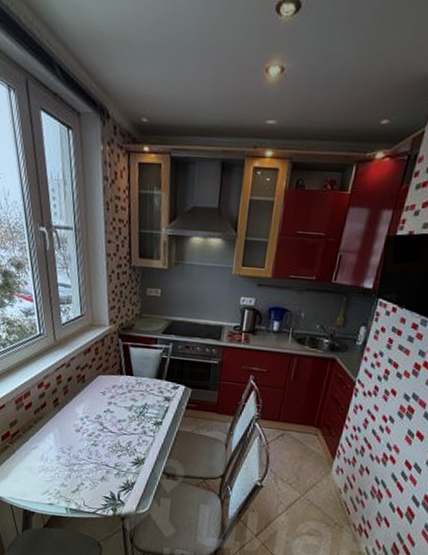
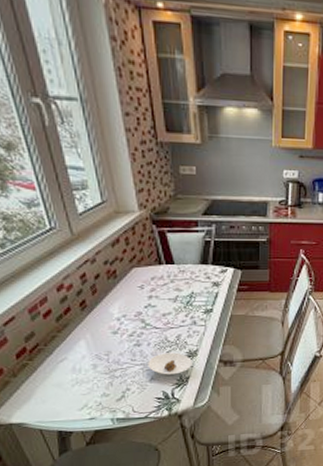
saucer: none [101,456,139,478] -> present [148,352,192,375]

